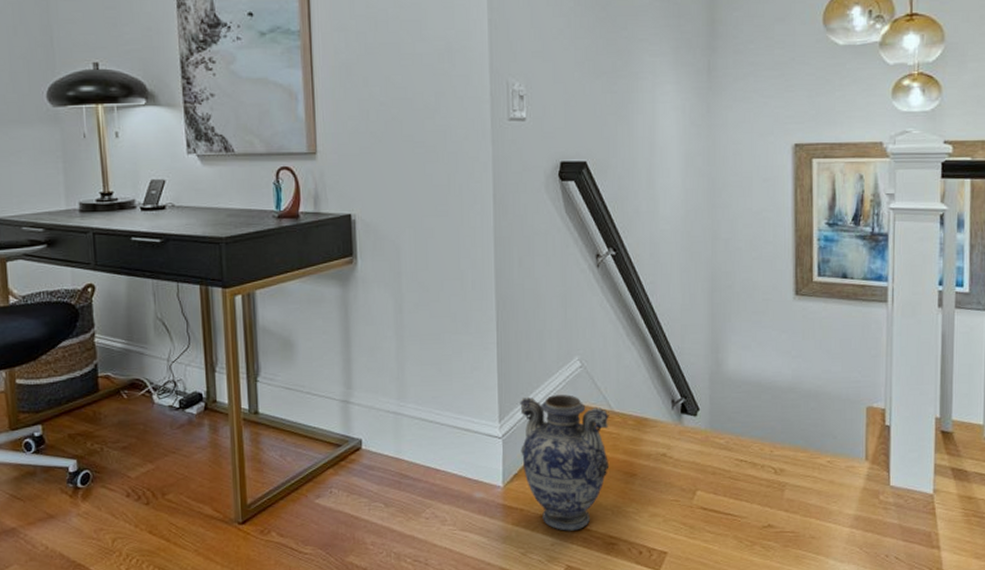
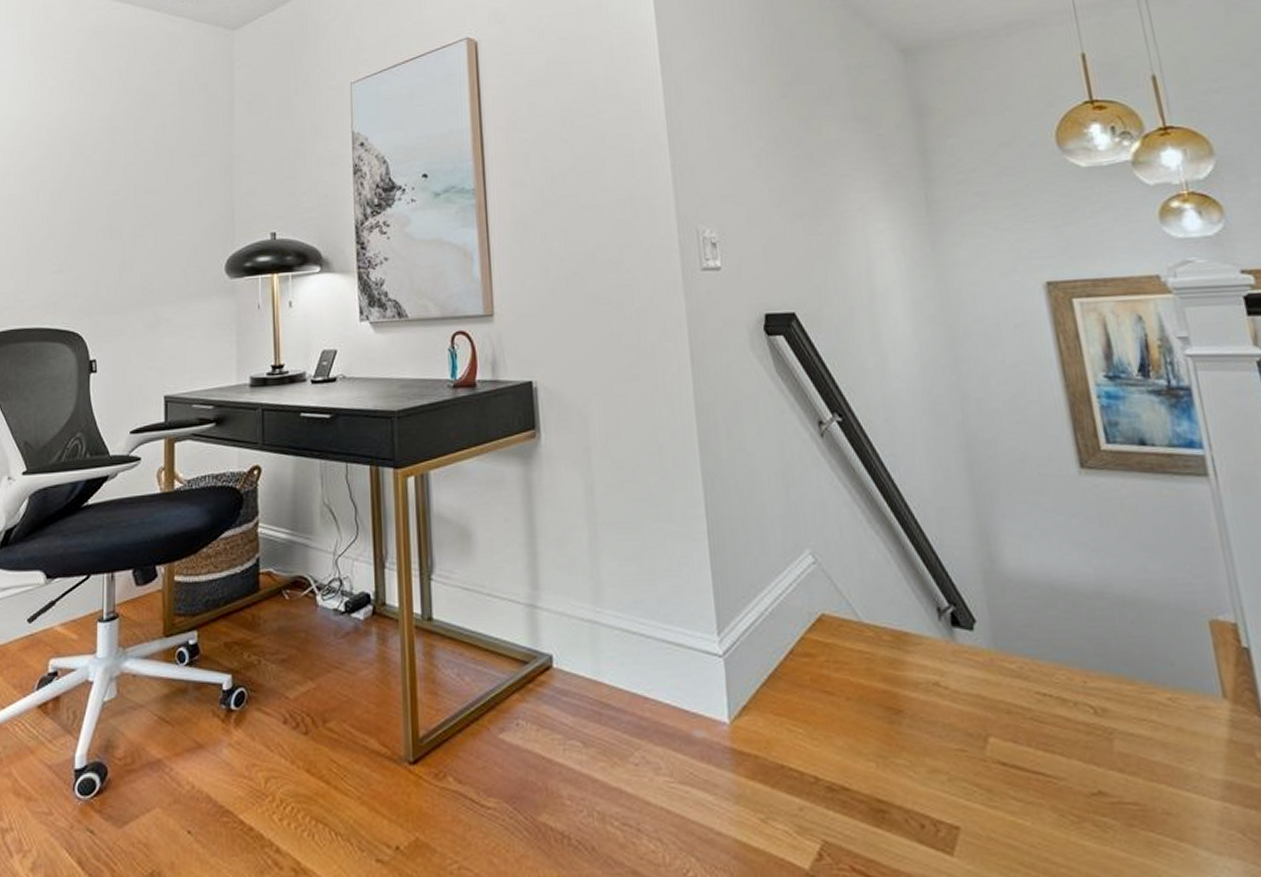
vase: present [520,395,610,531] -> none [742,599,866,790]

